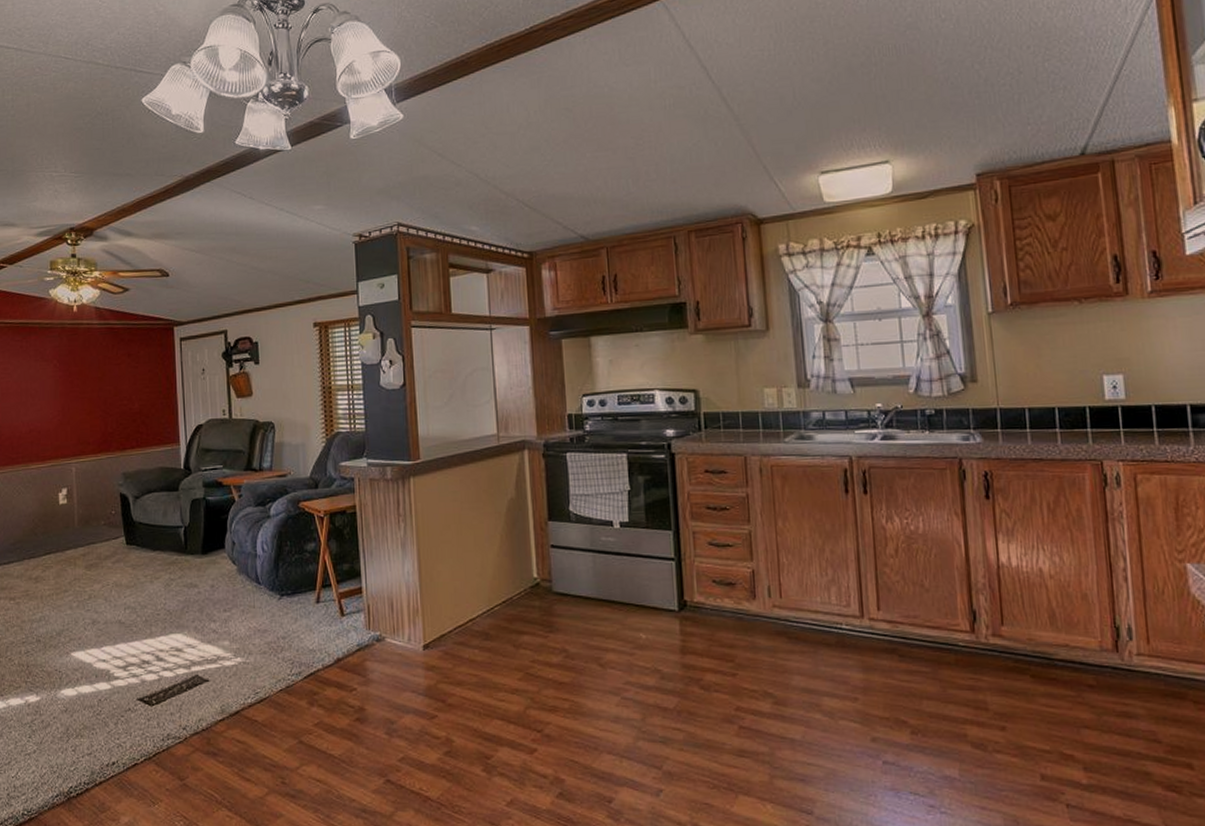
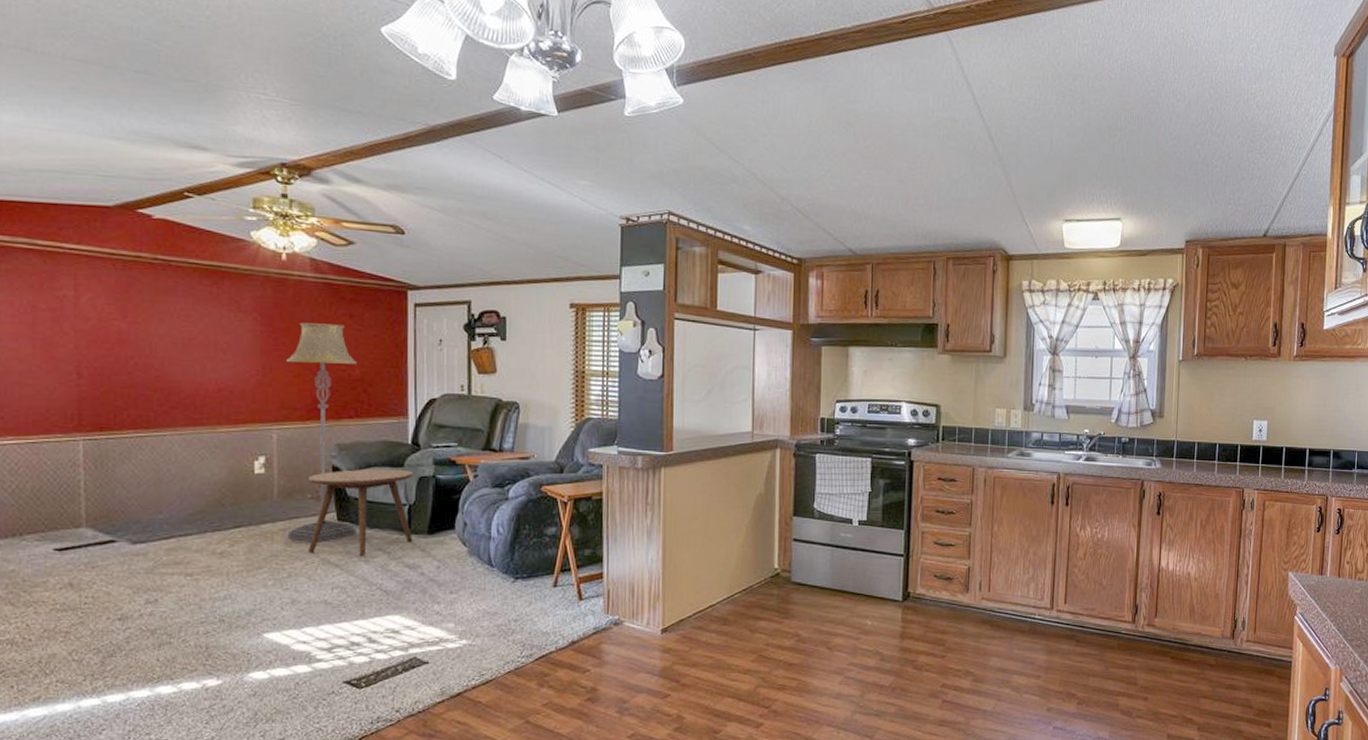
floor lamp: none [80,363,142,566] -> present [287,323,356,542]
side table: none [100,493,190,578] -> present [307,468,413,557]

